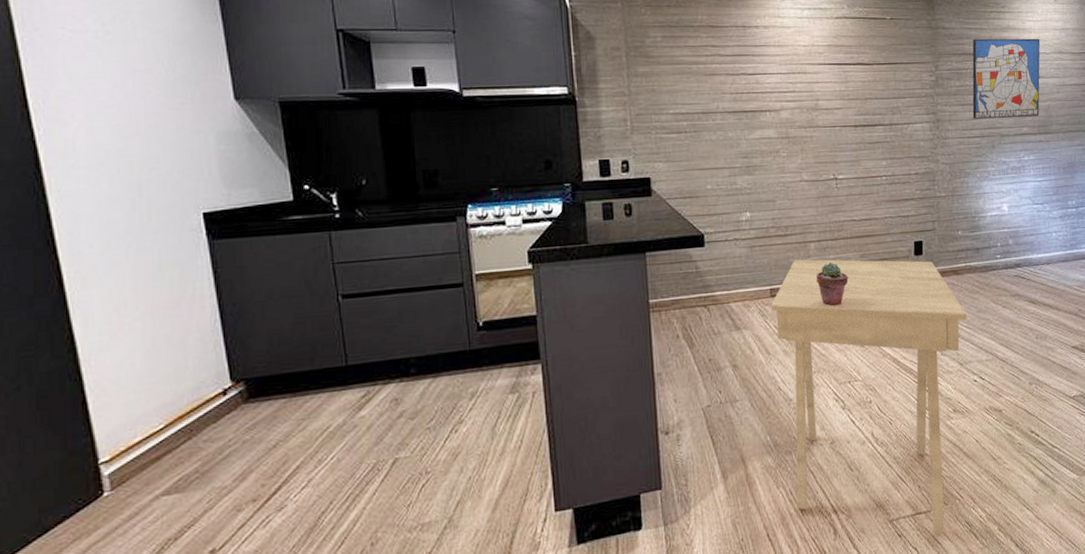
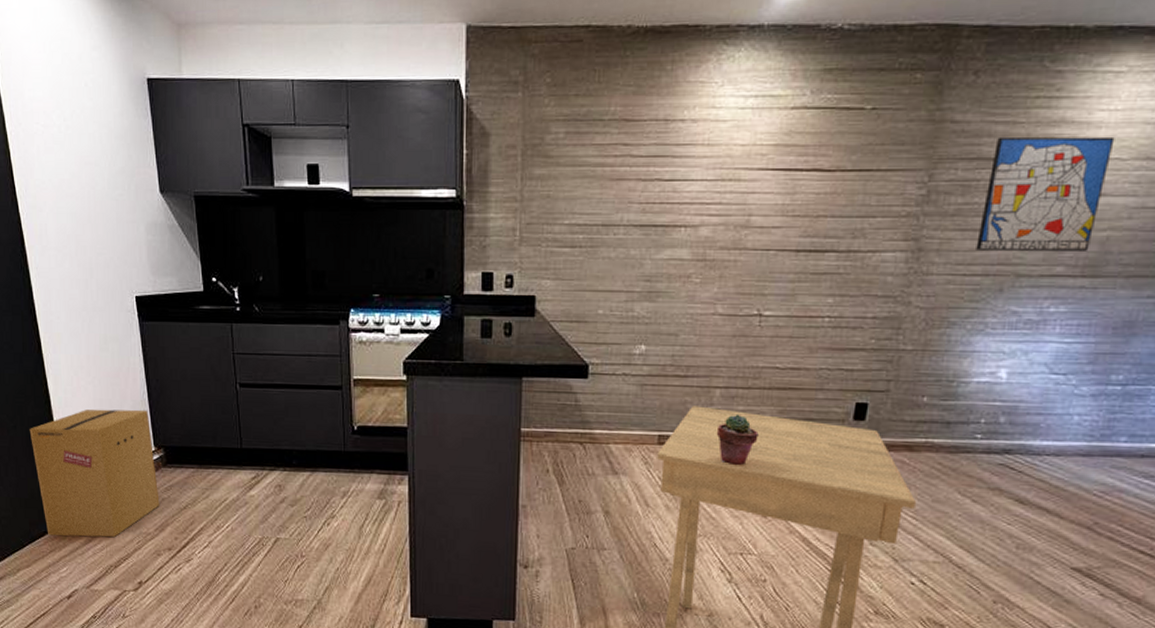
cardboard box: none [42,340,239,520] -> present [29,409,160,538]

